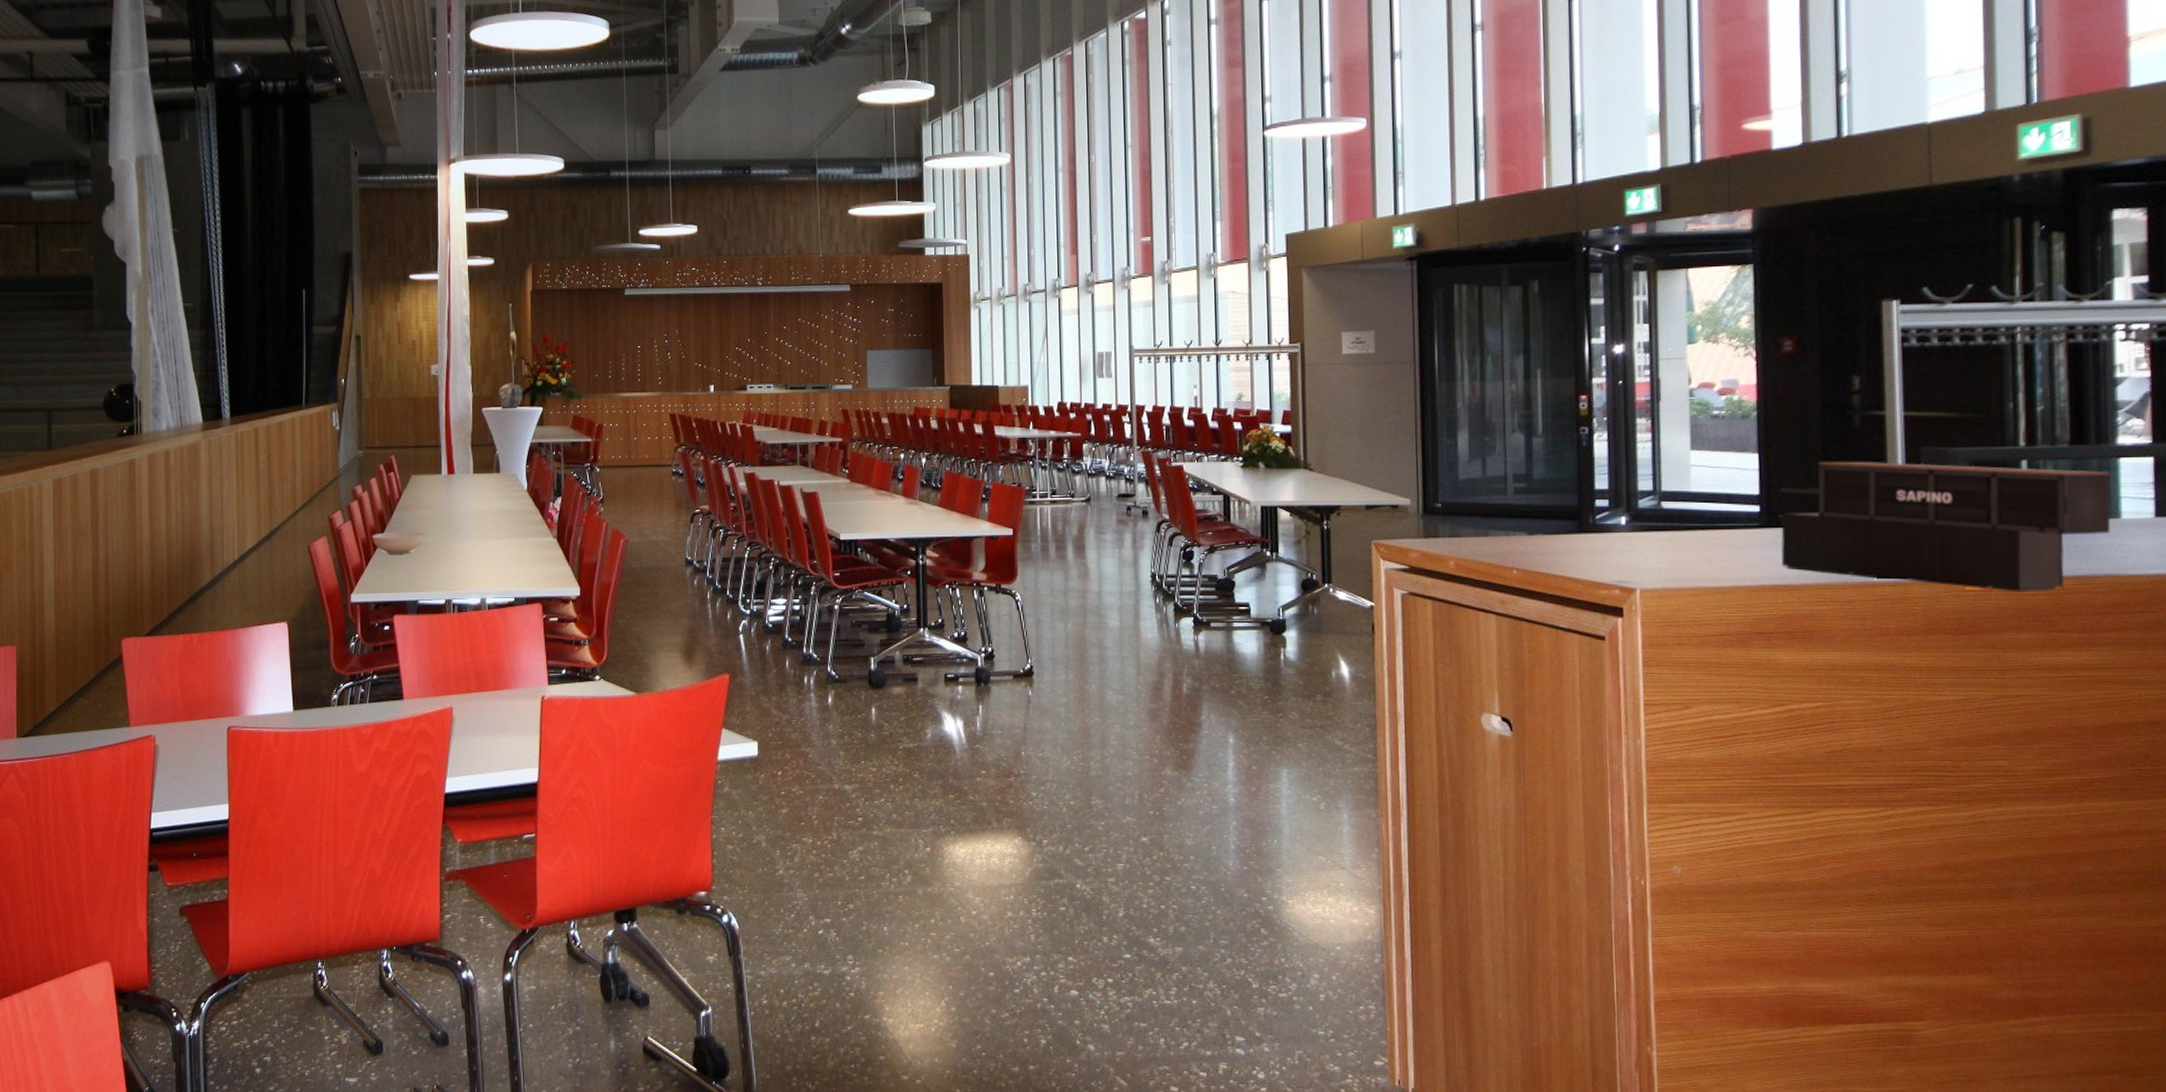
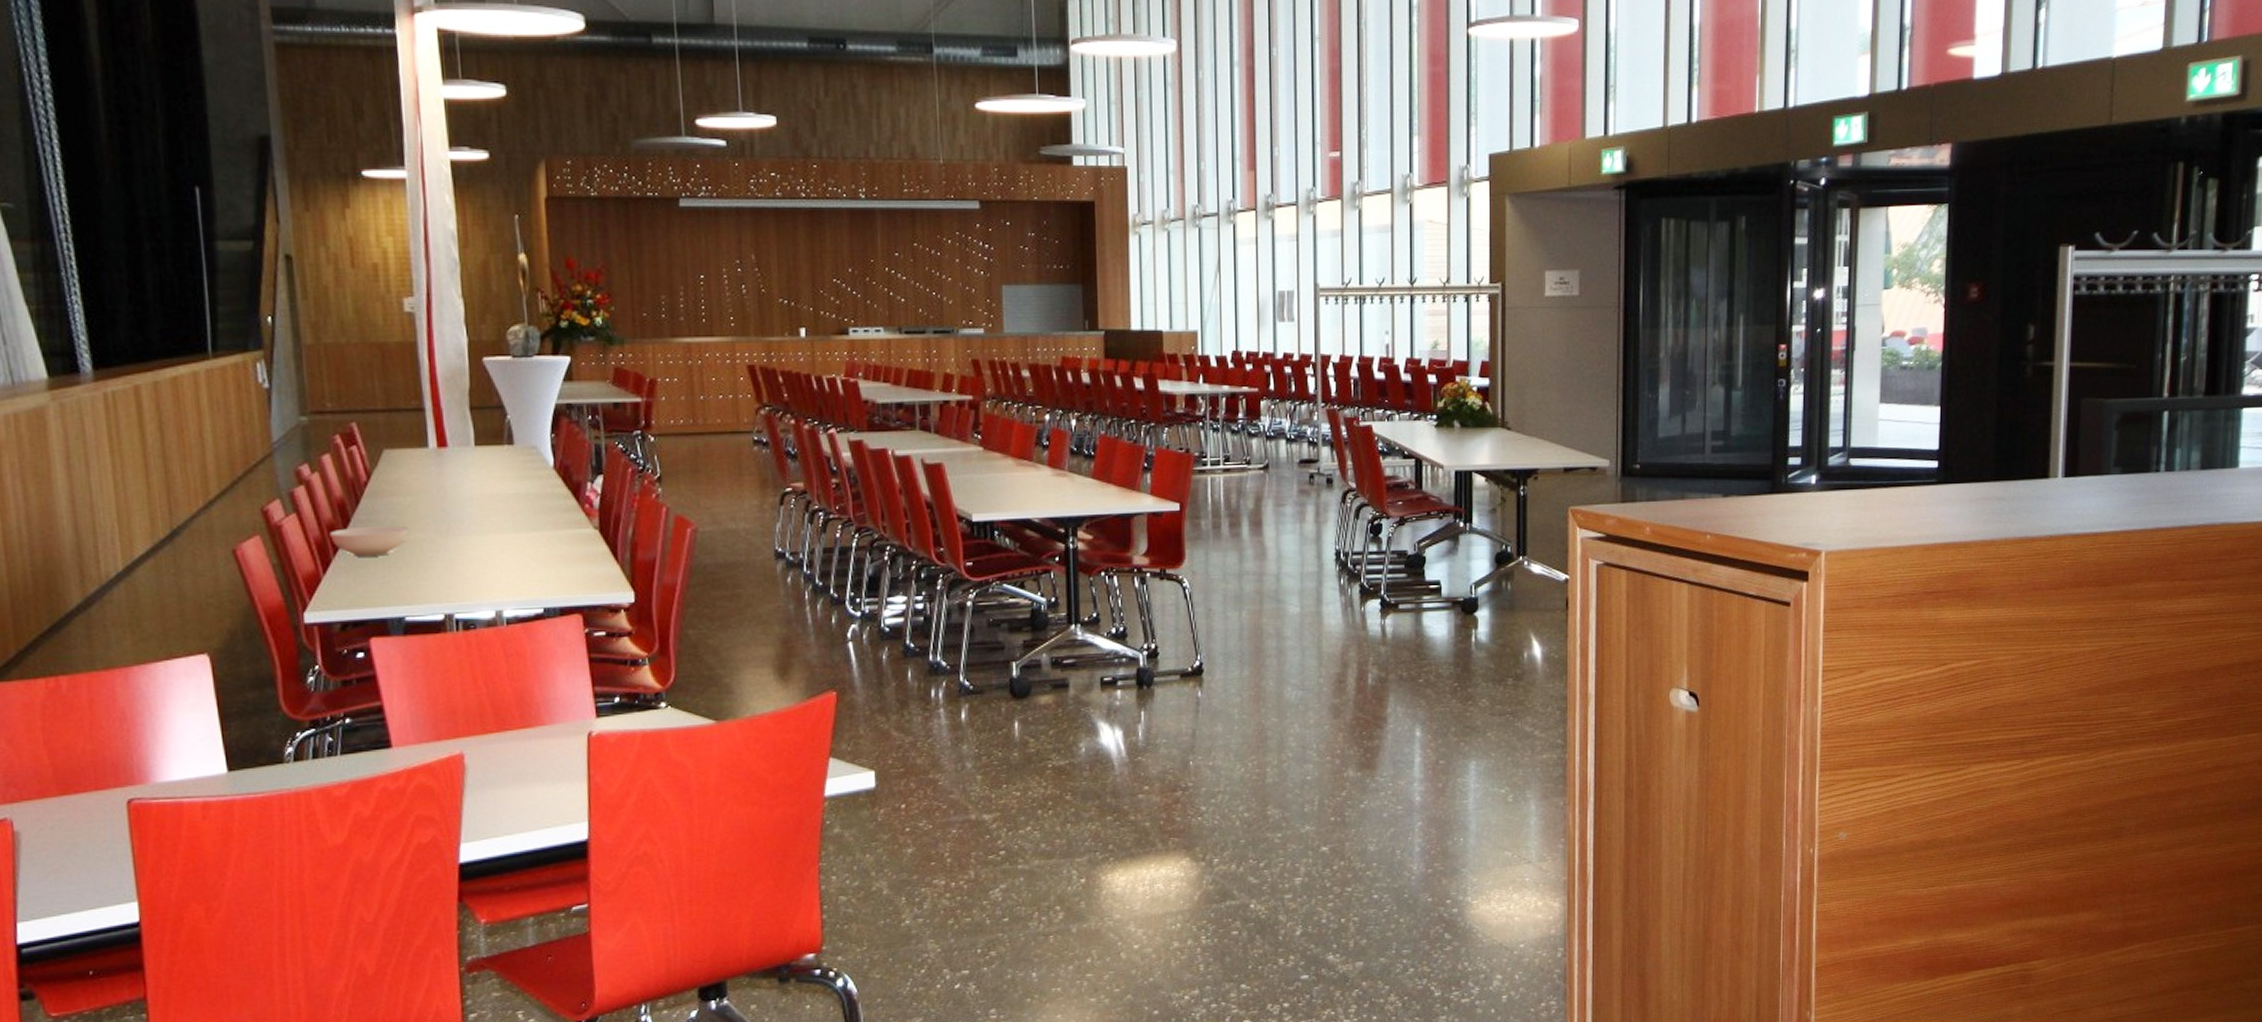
cash register: present [1593,459,2111,592] -> none [1788,413,2234,543]

